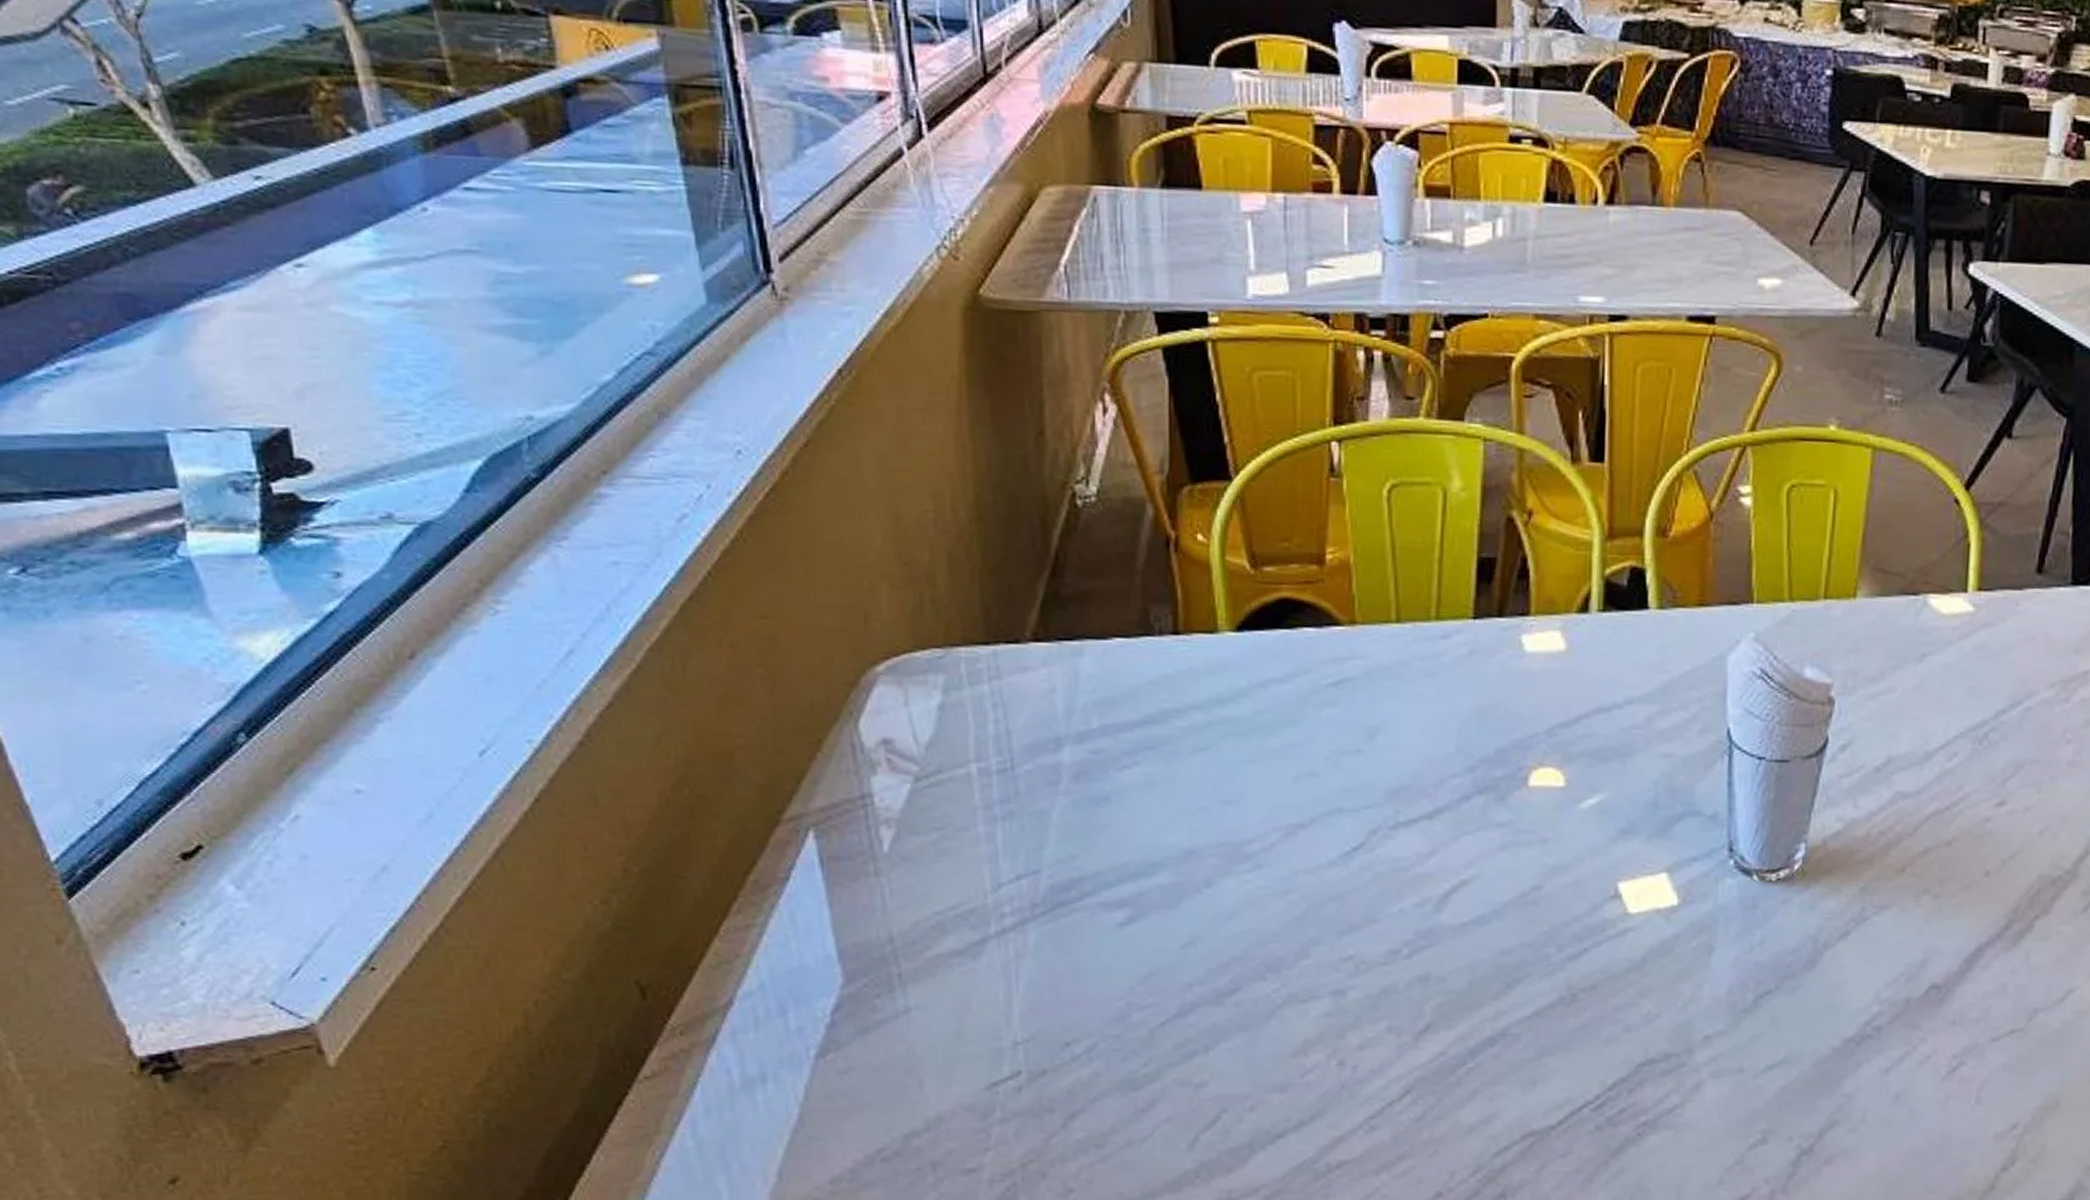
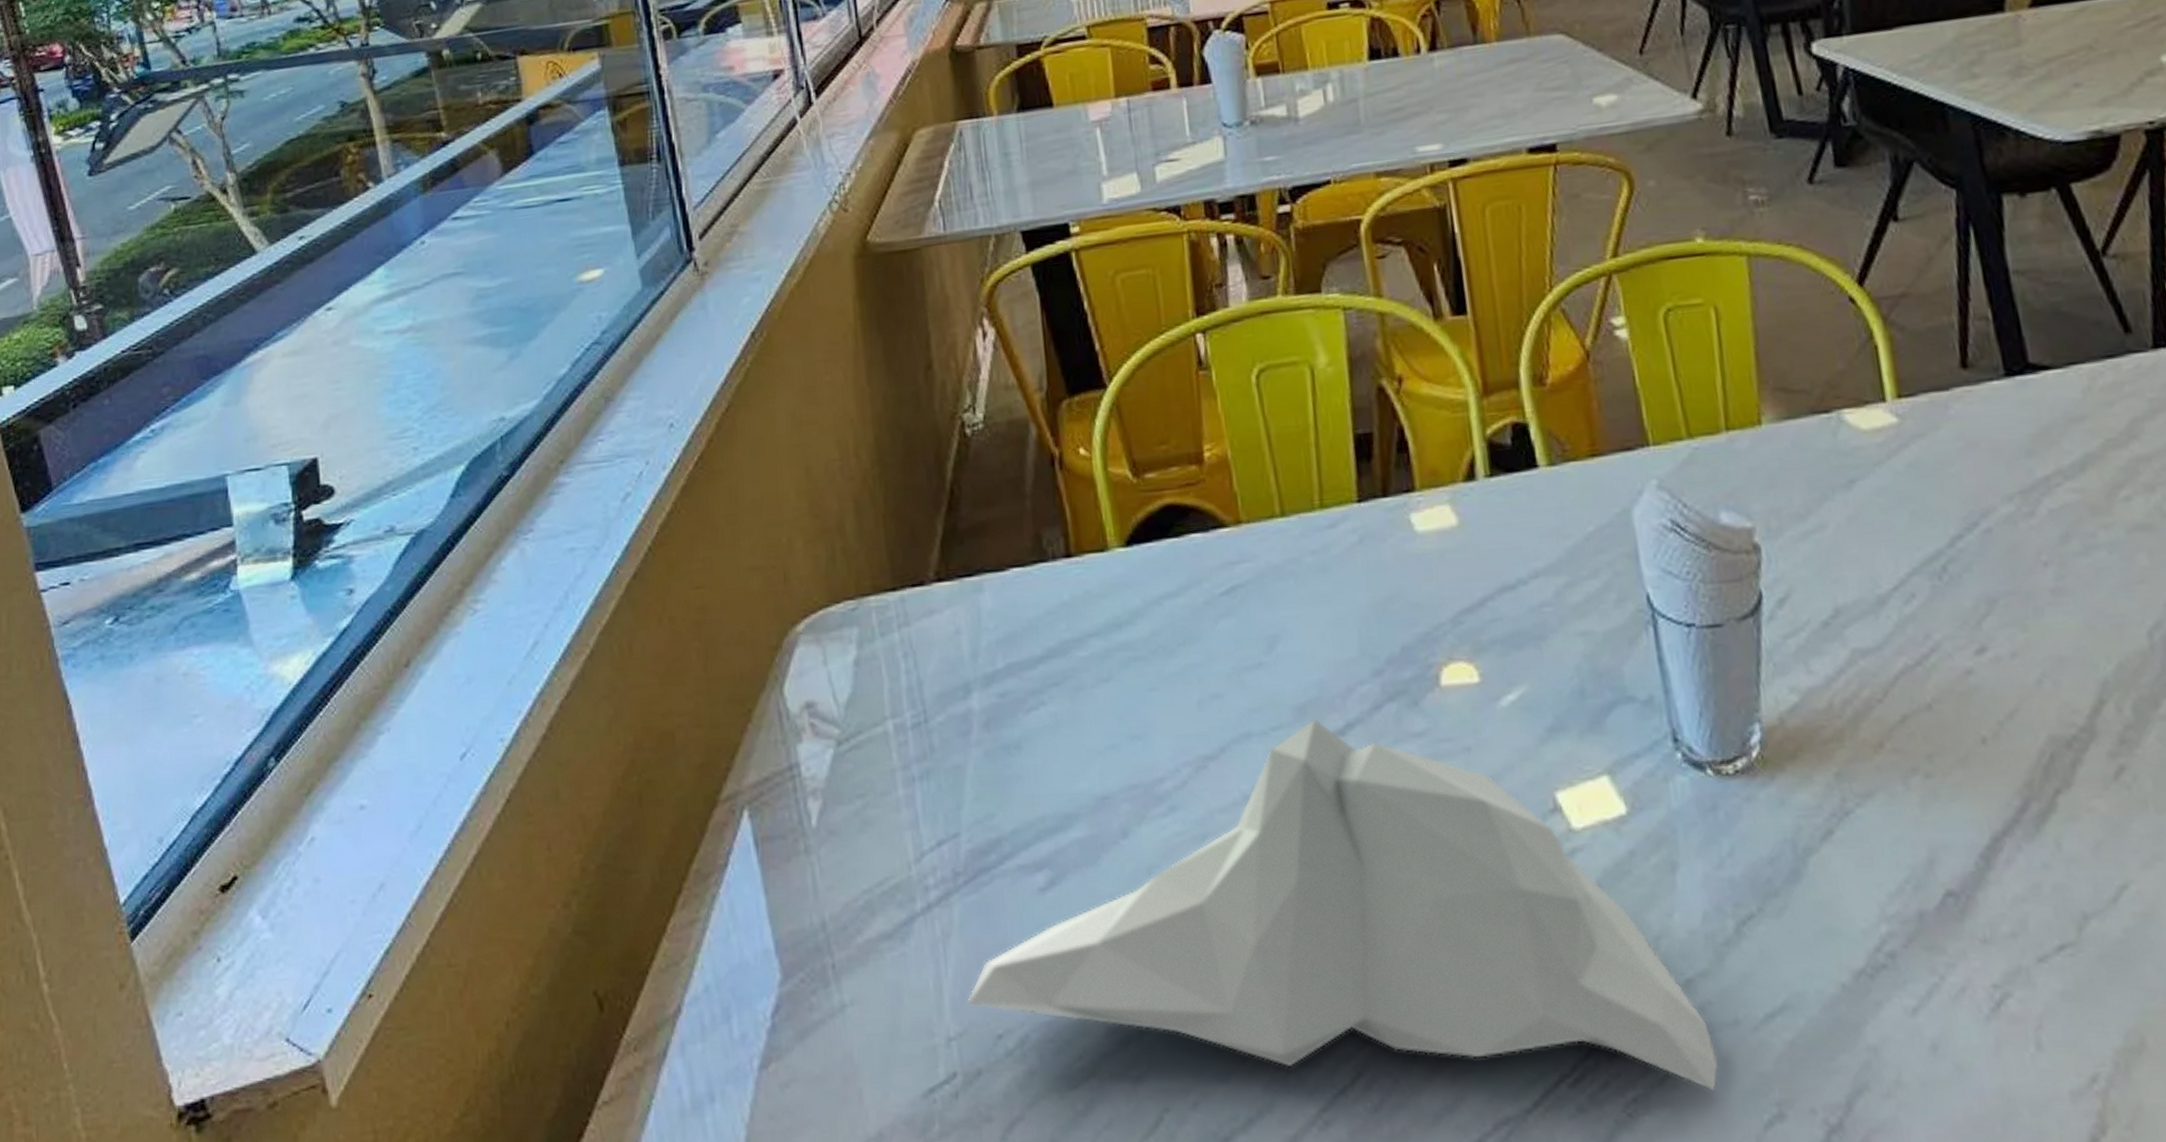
napkin: none [1035,802,1720,1120] -> present [966,718,1719,1091]

